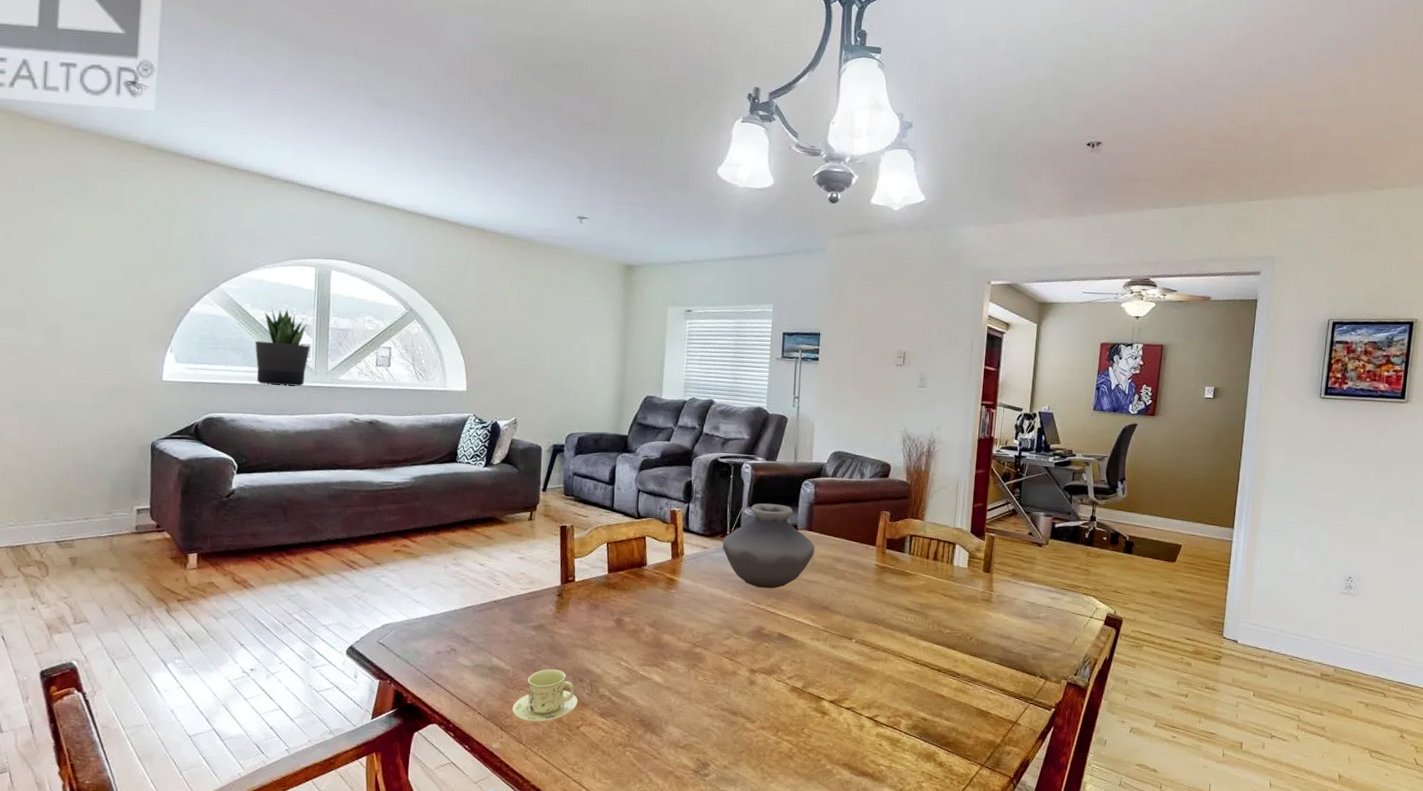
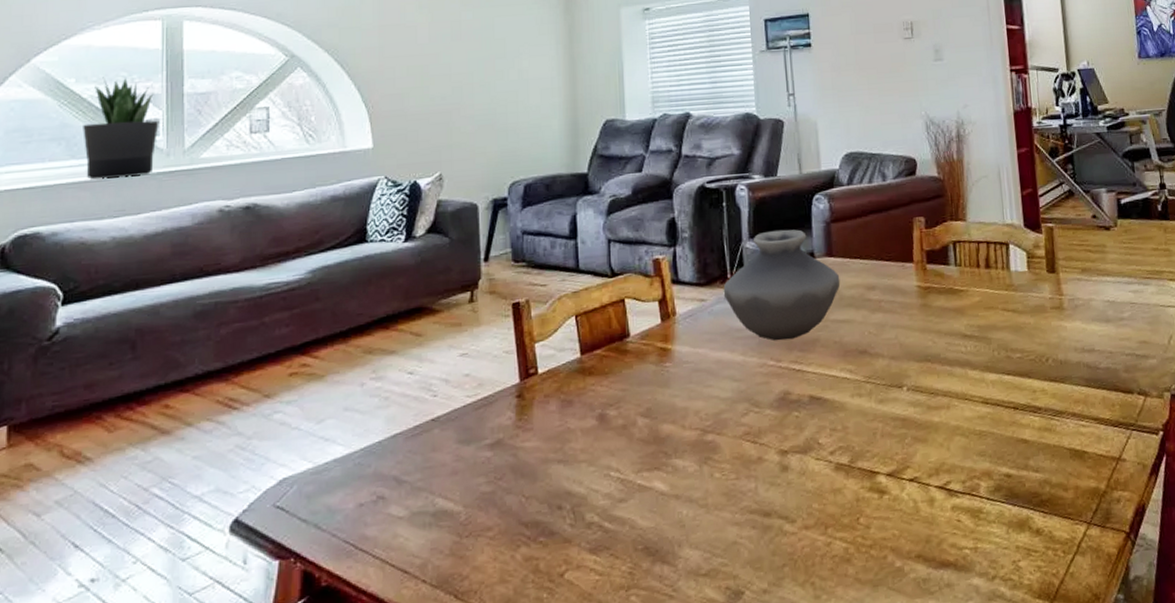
cup and saucer: present [512,669,578,722] -> none [469,498,558,580]

